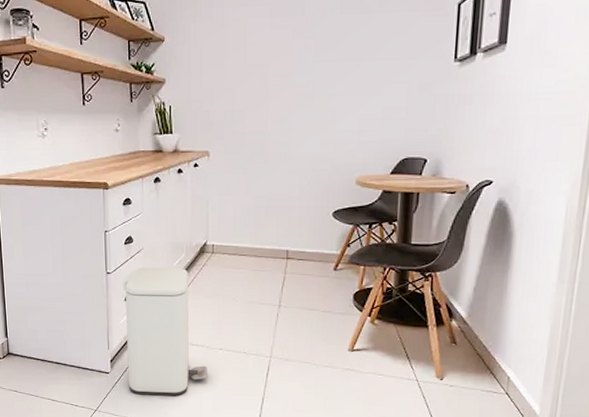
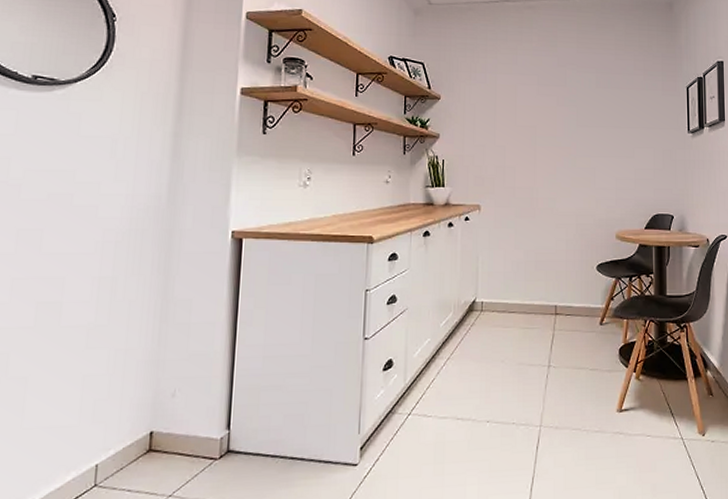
pedal bin: present [123,267,207,396] -> none [380,328,473,490]

